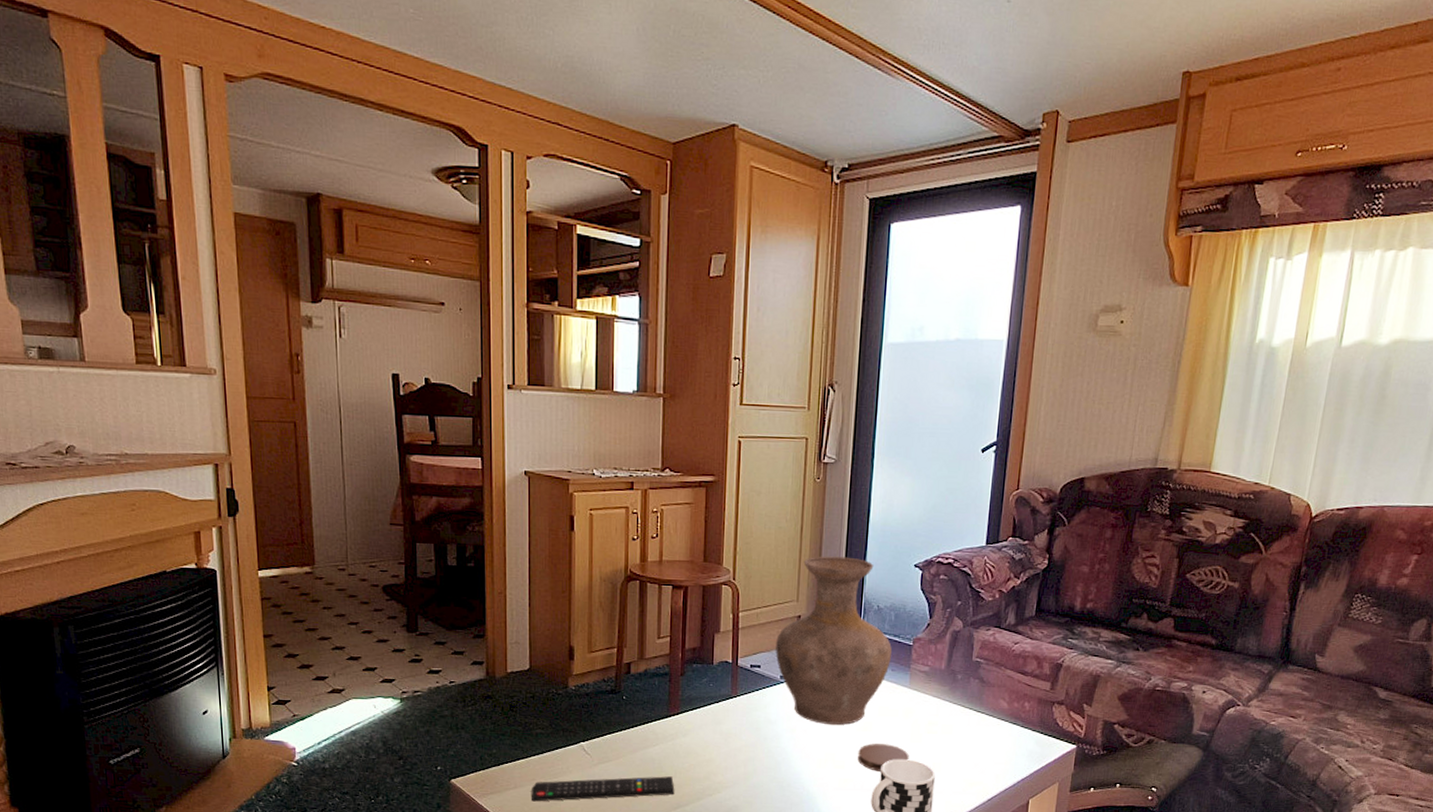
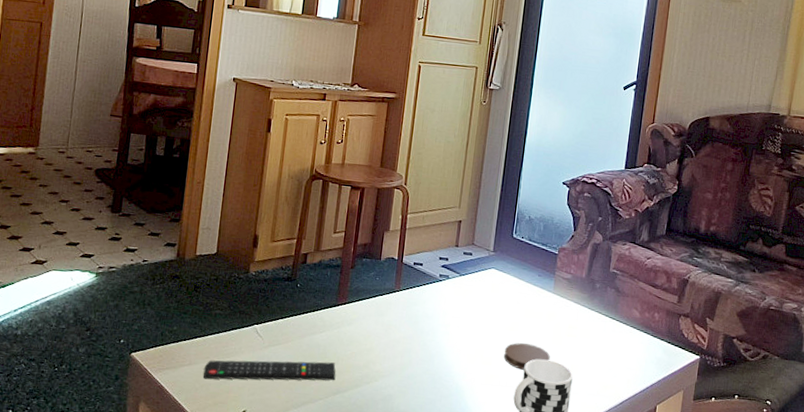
vase: present [775,556,892,725] -> none [437,169,540,324]

